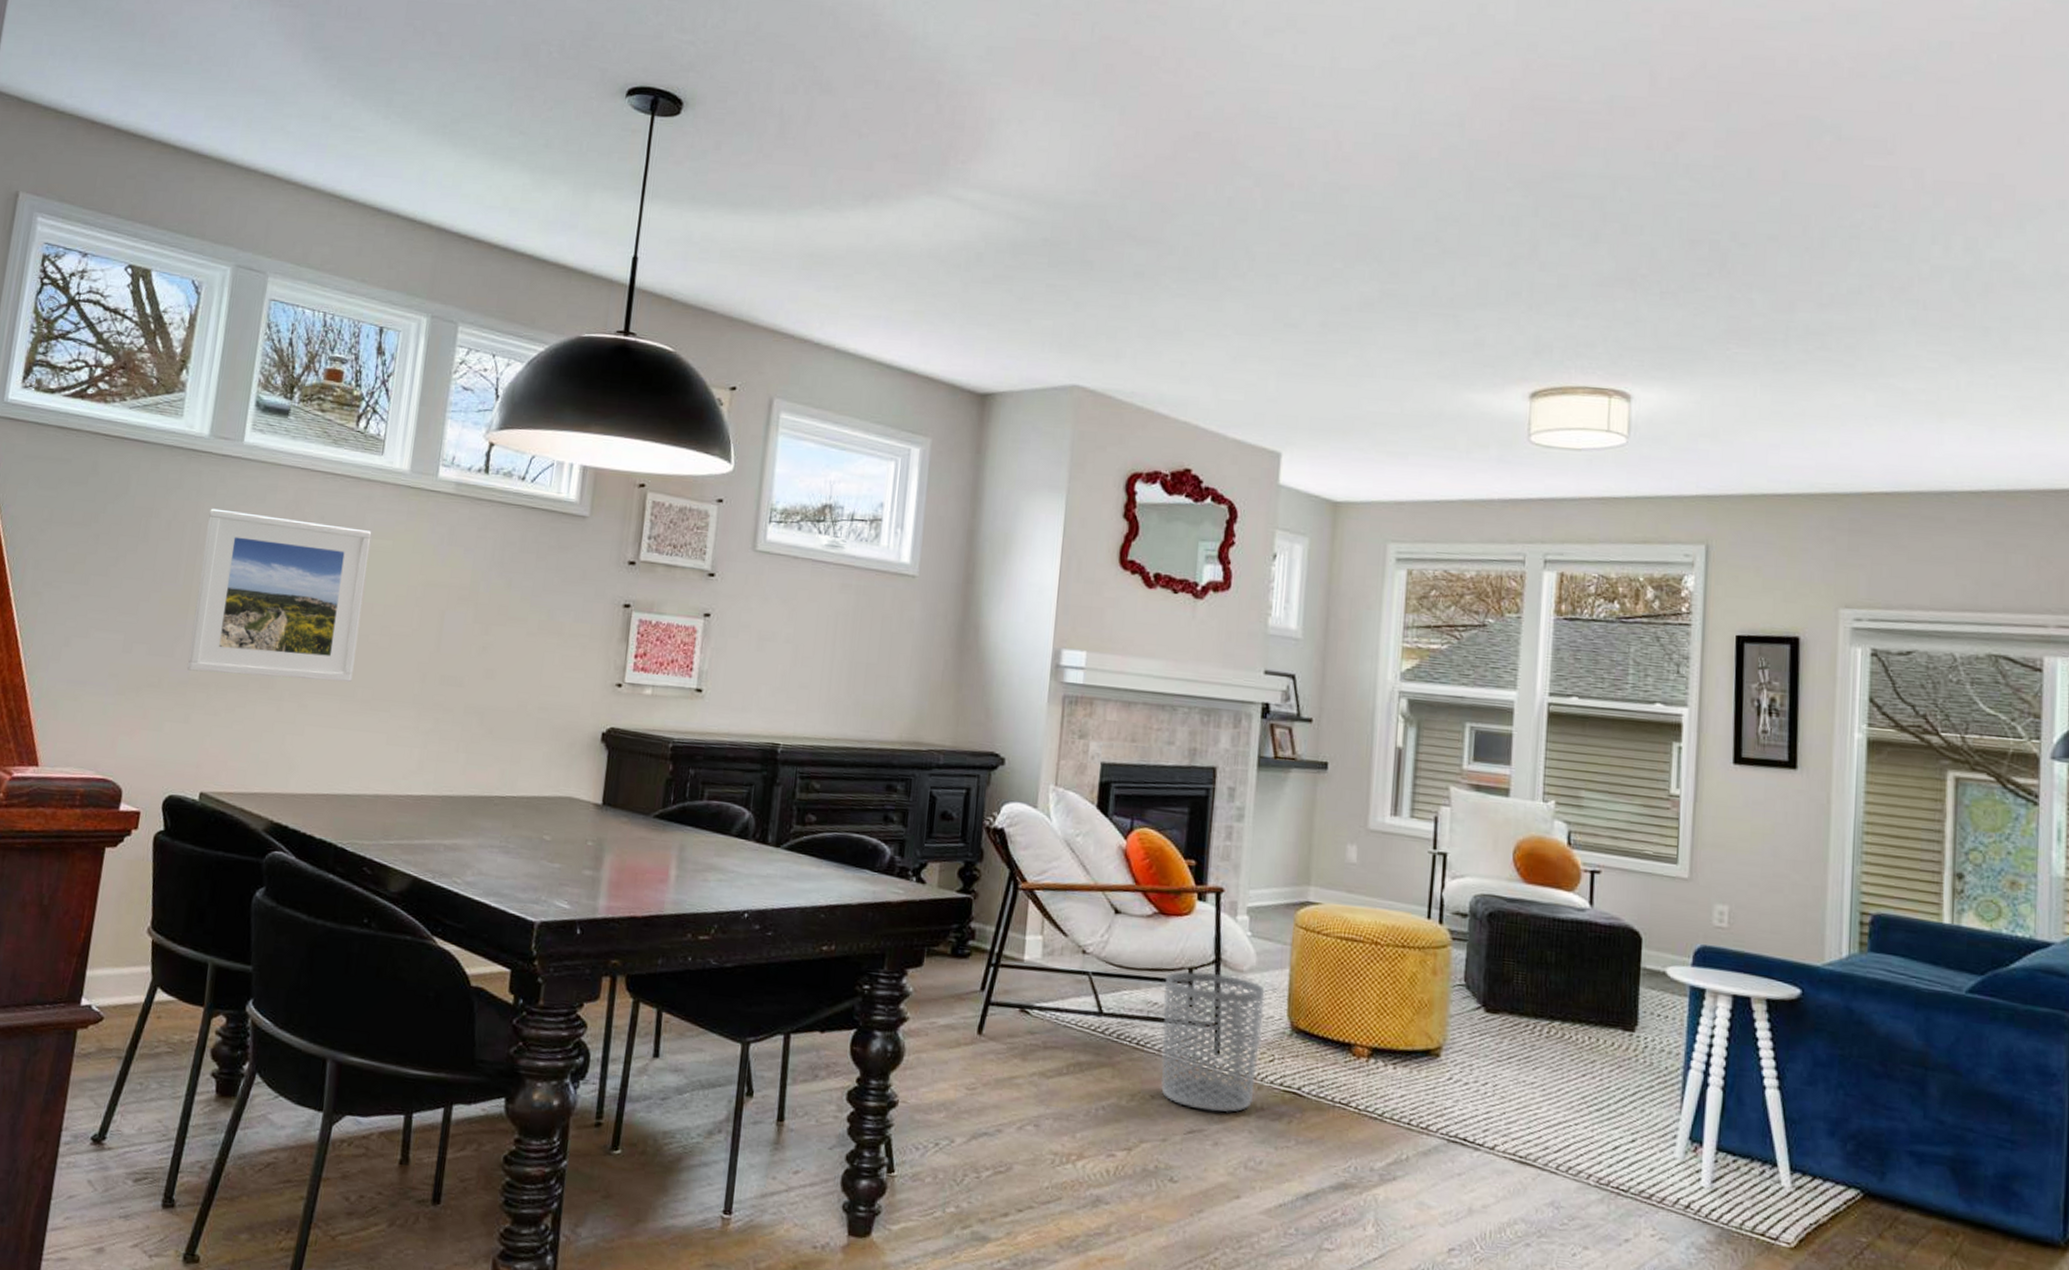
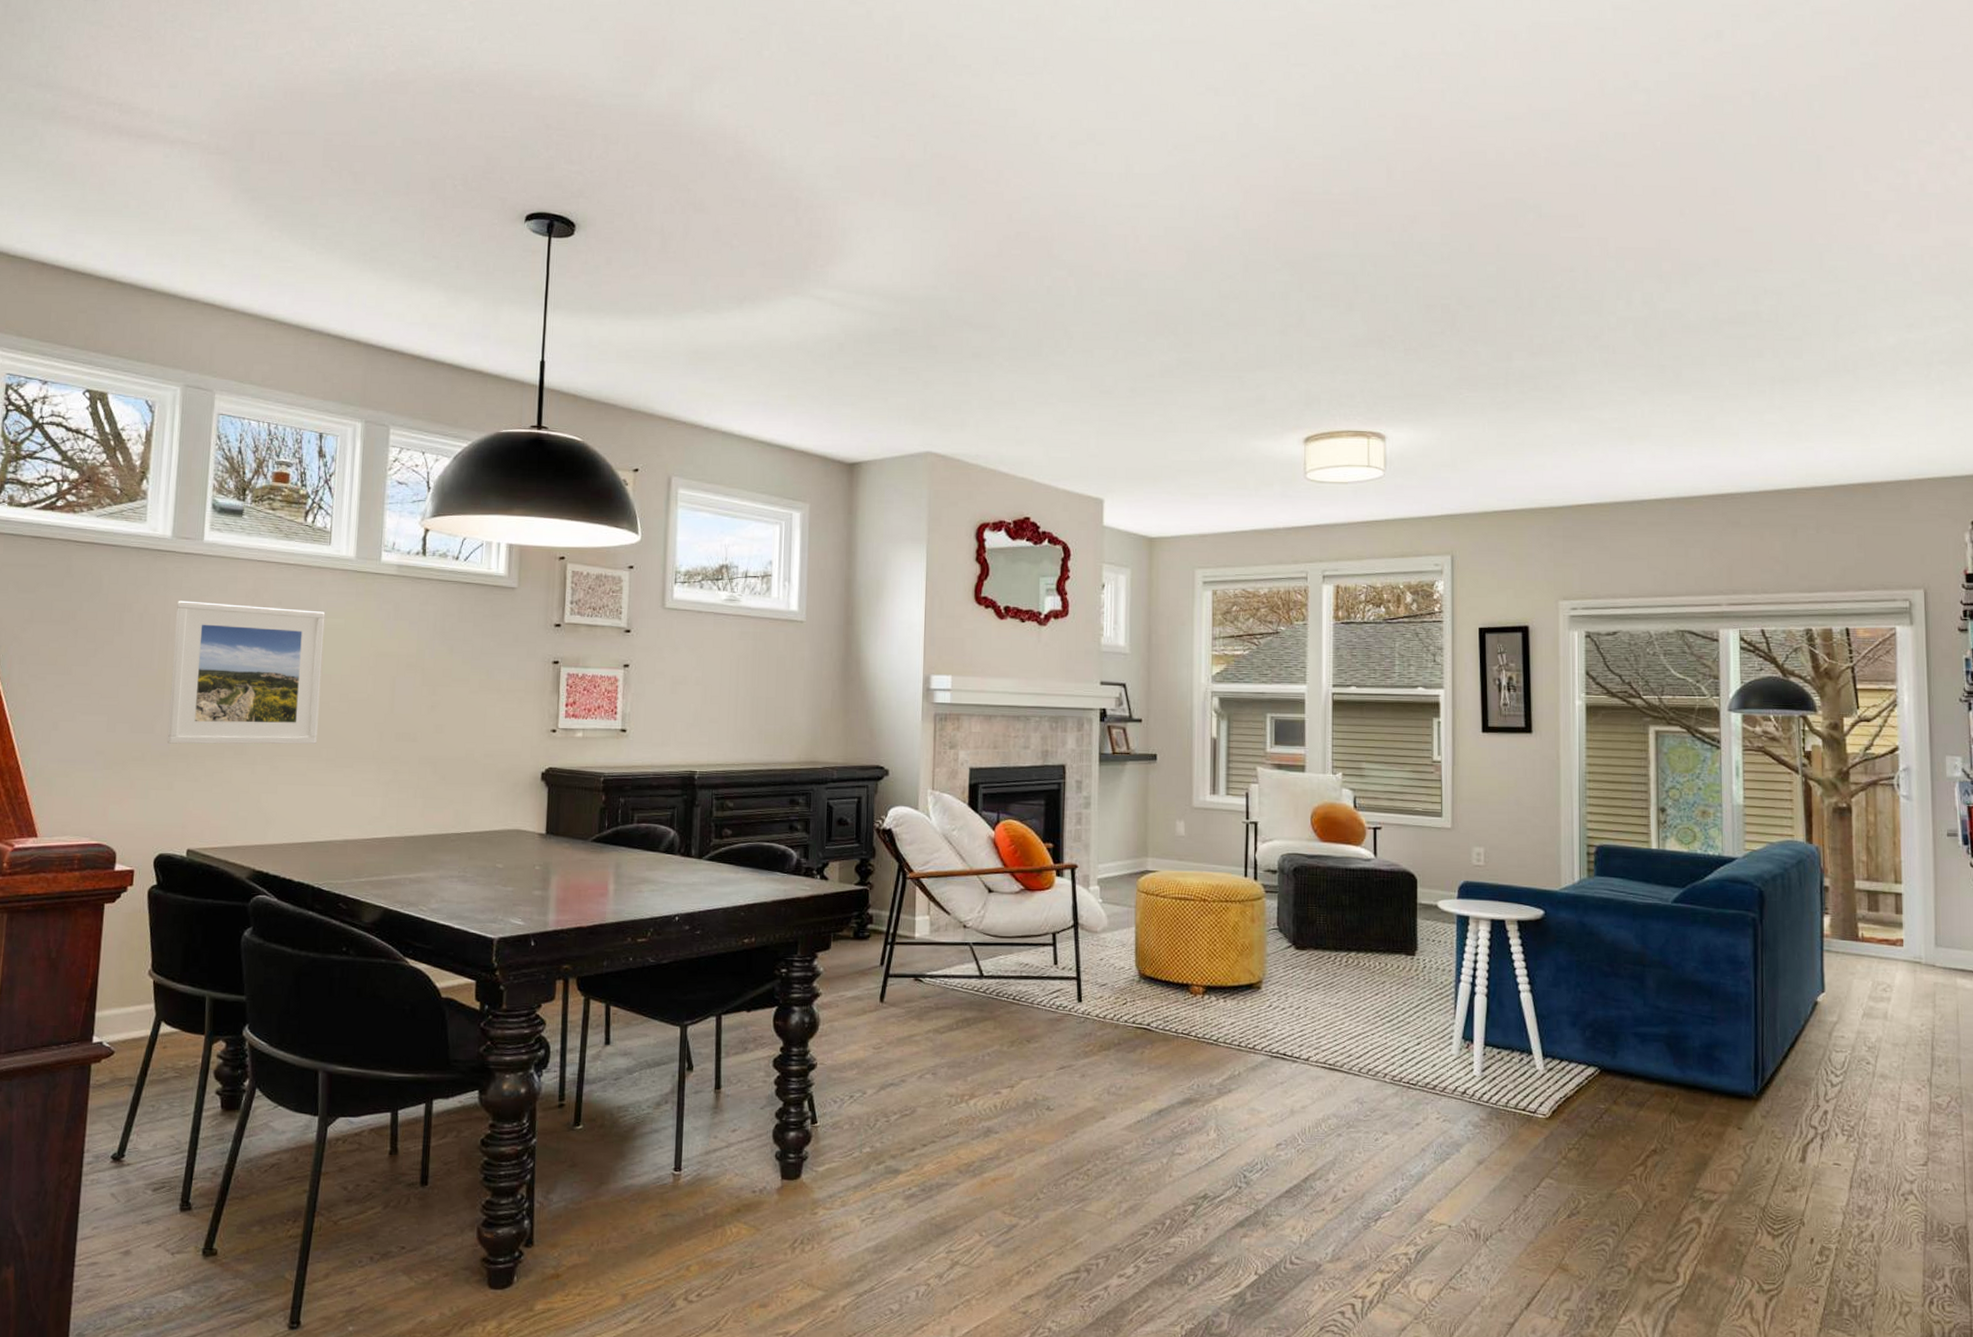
waste bin: present [1160,971,1265,1113] -> none [1033,935,1116,1050]

